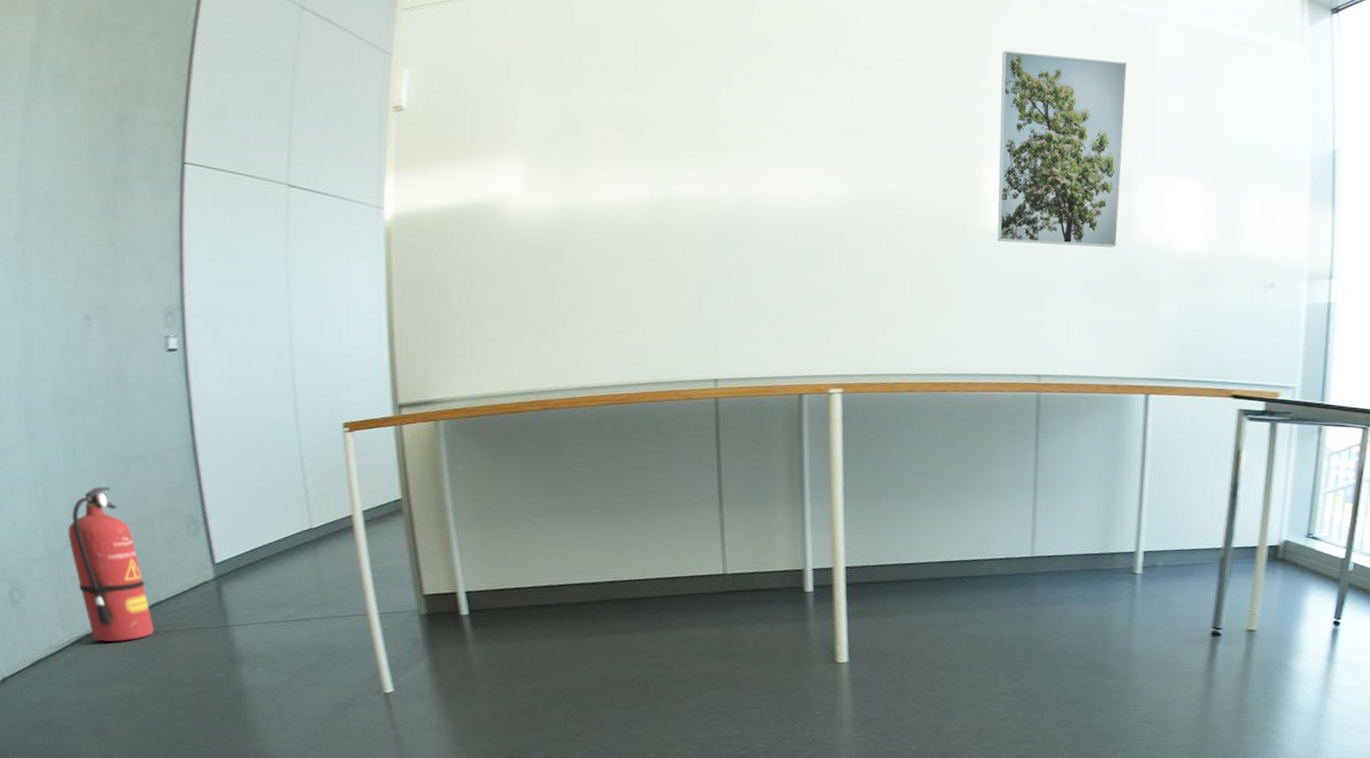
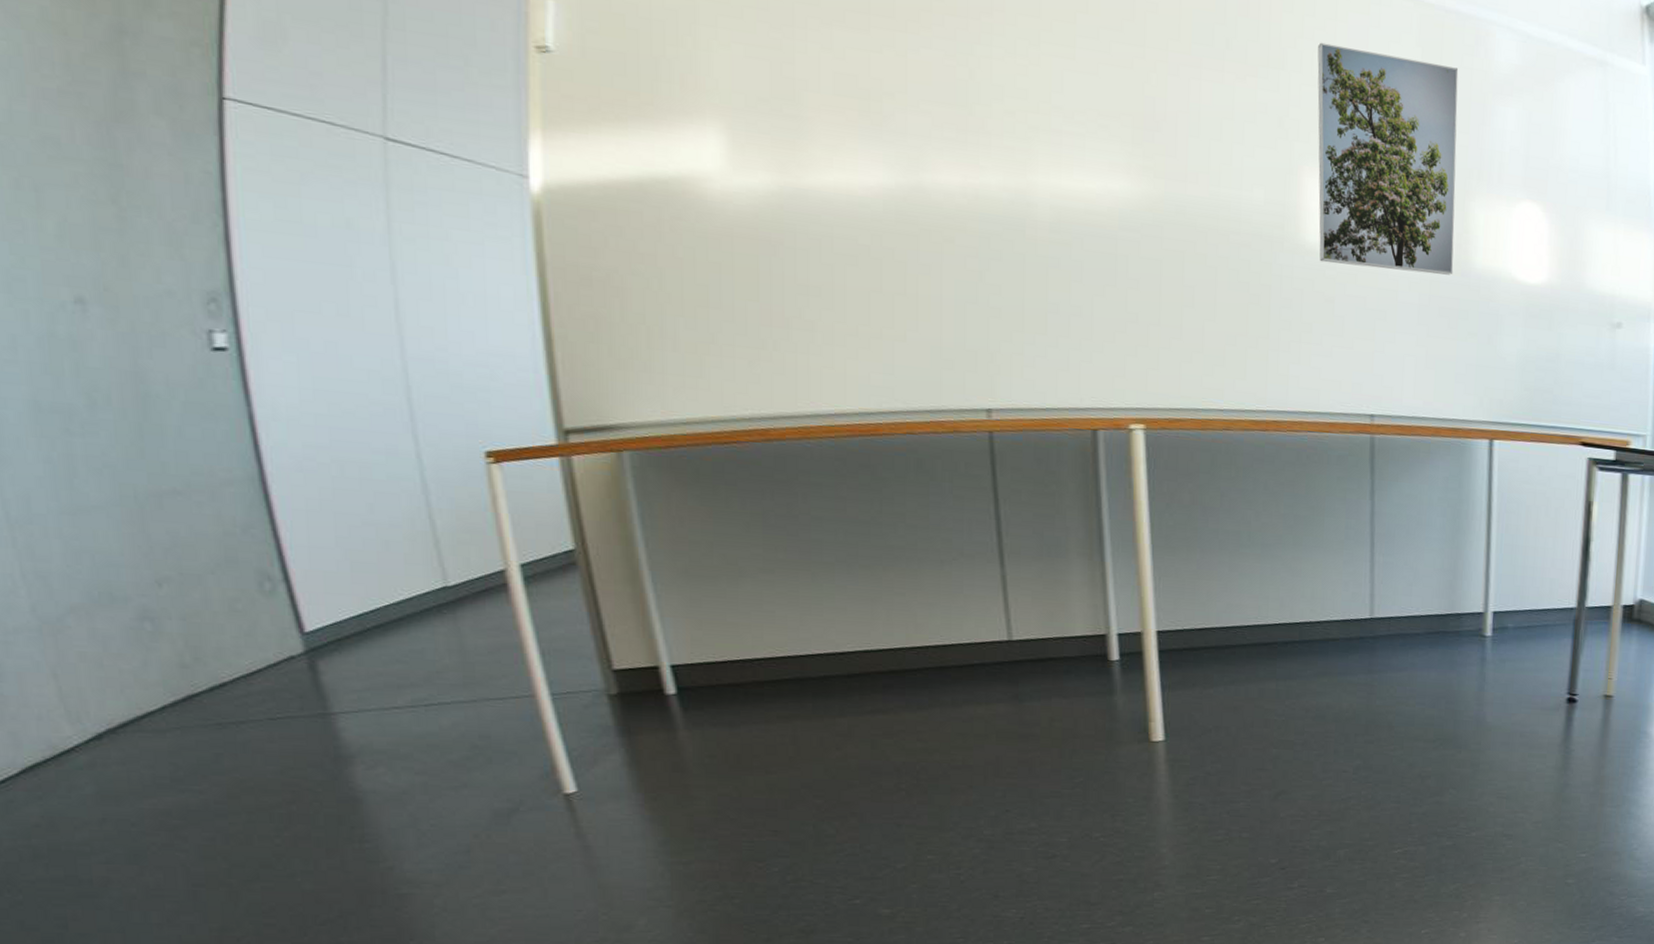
fire extinguisher: present [68,486,155,642] -> none [68,529,216,739]

